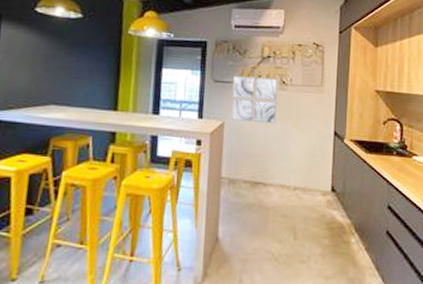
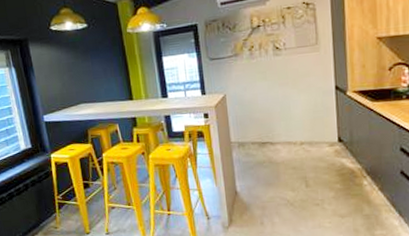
wall art: present [230,75,278,124] -> none [227,46,274,92]

